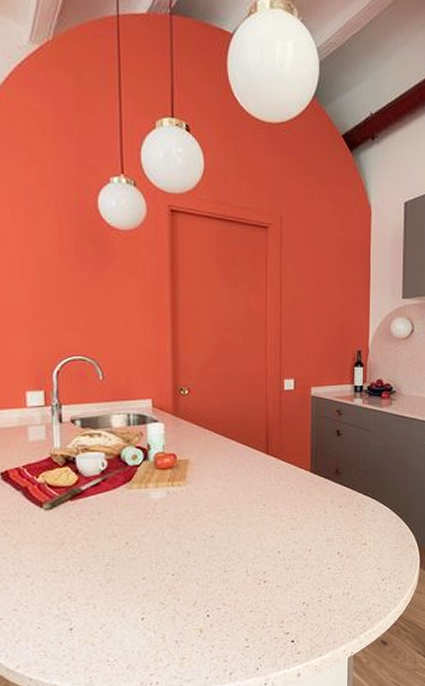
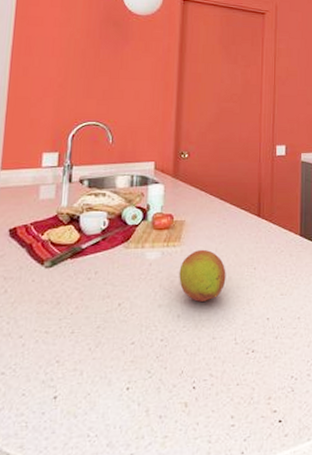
fruit: none [186,487,235,538] -> present [179,249,226,302]

